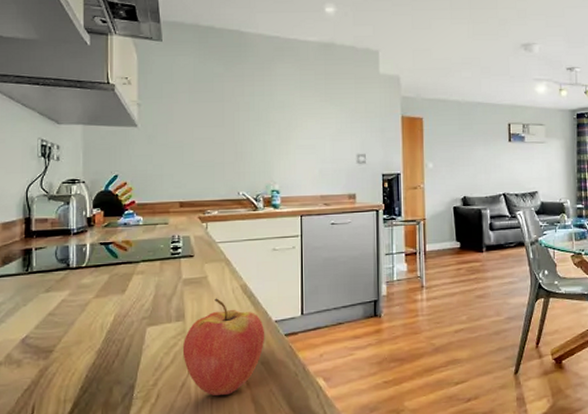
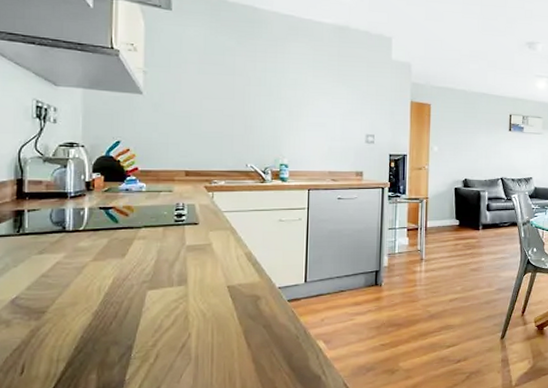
fruit: present [182,298,265,397] -> none [183,264,268,357]

